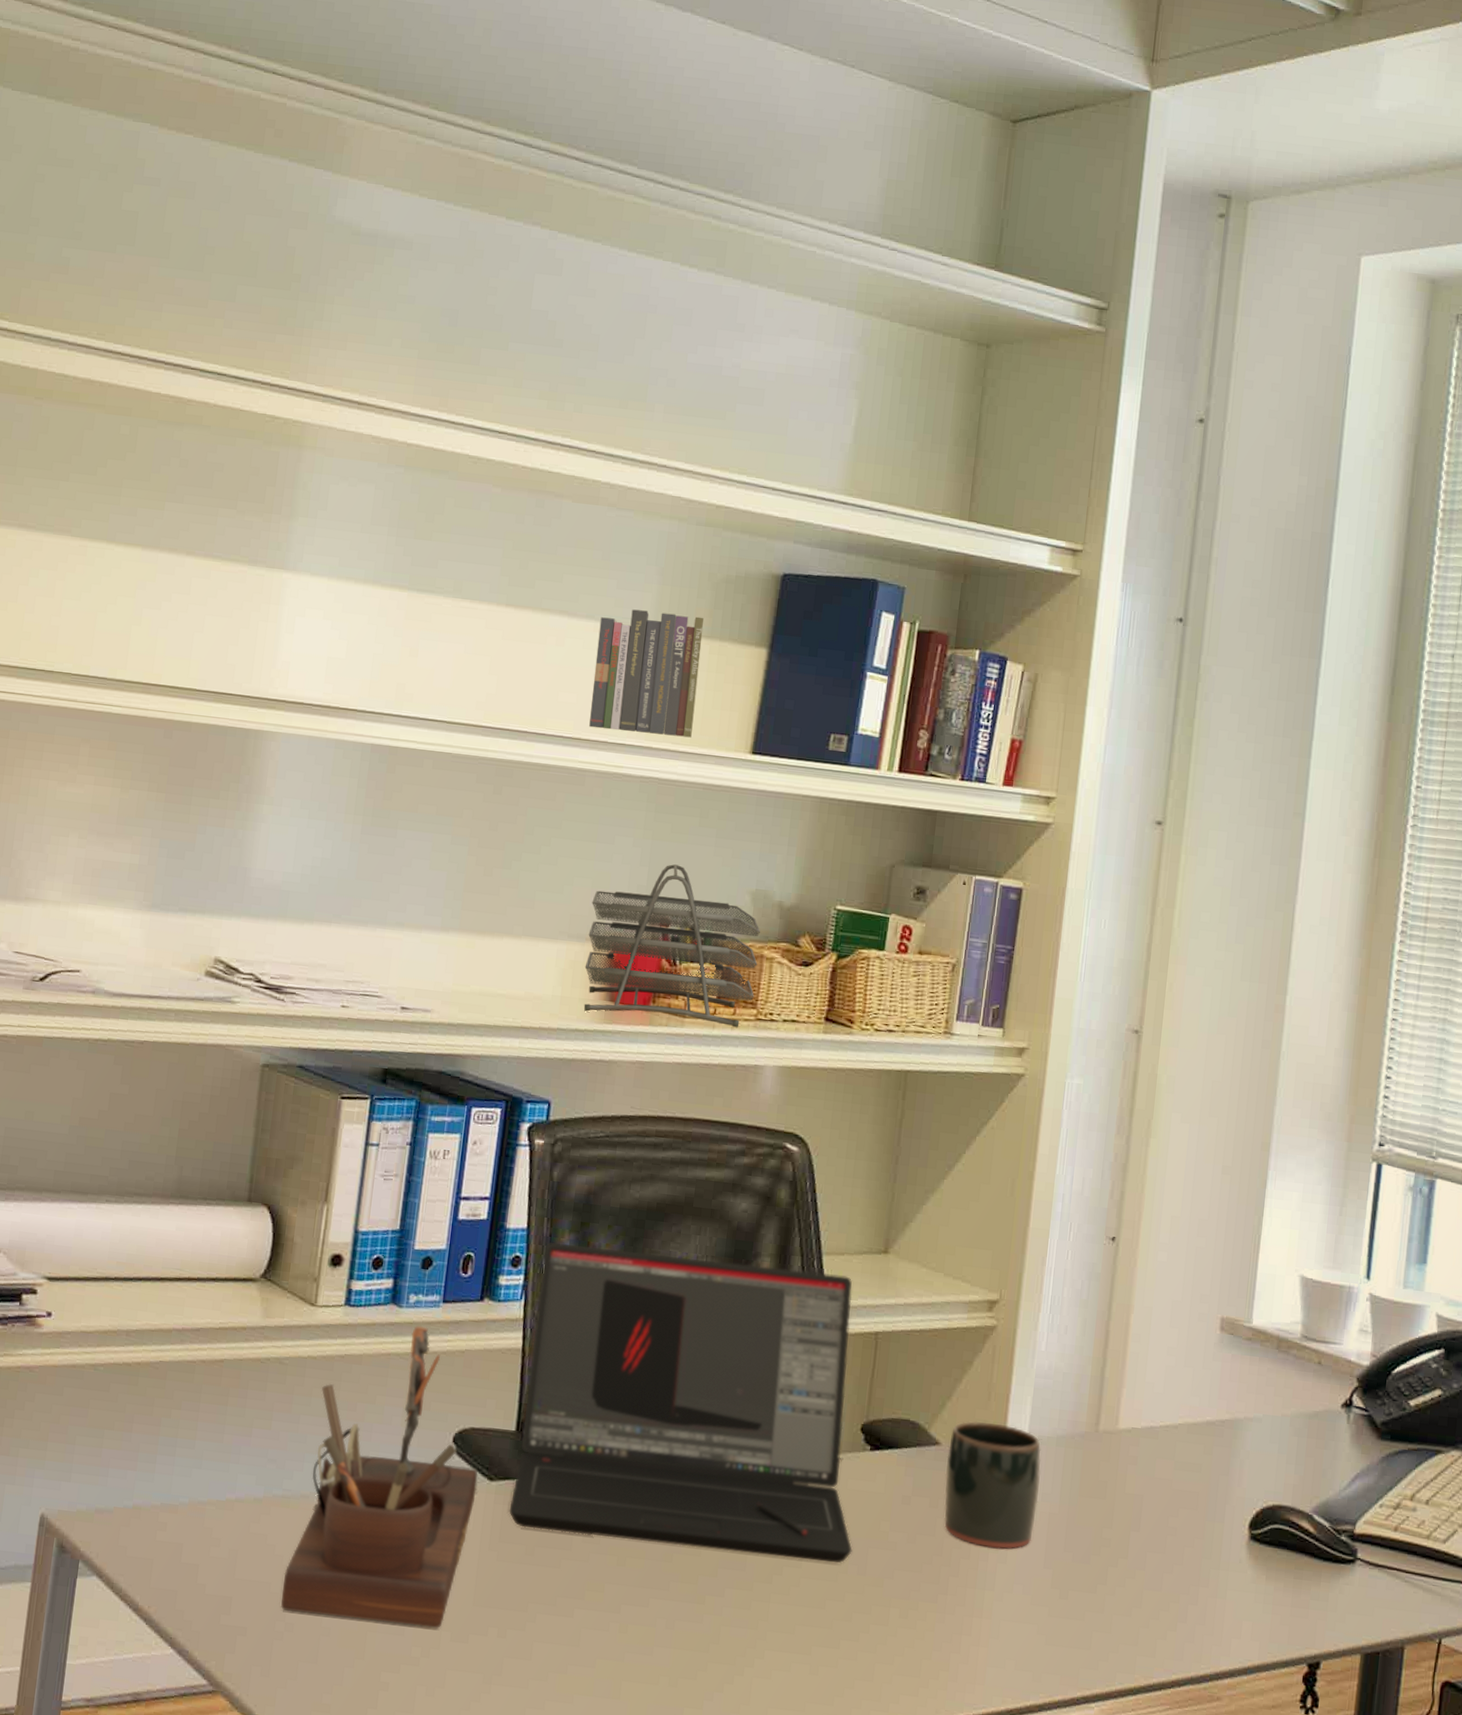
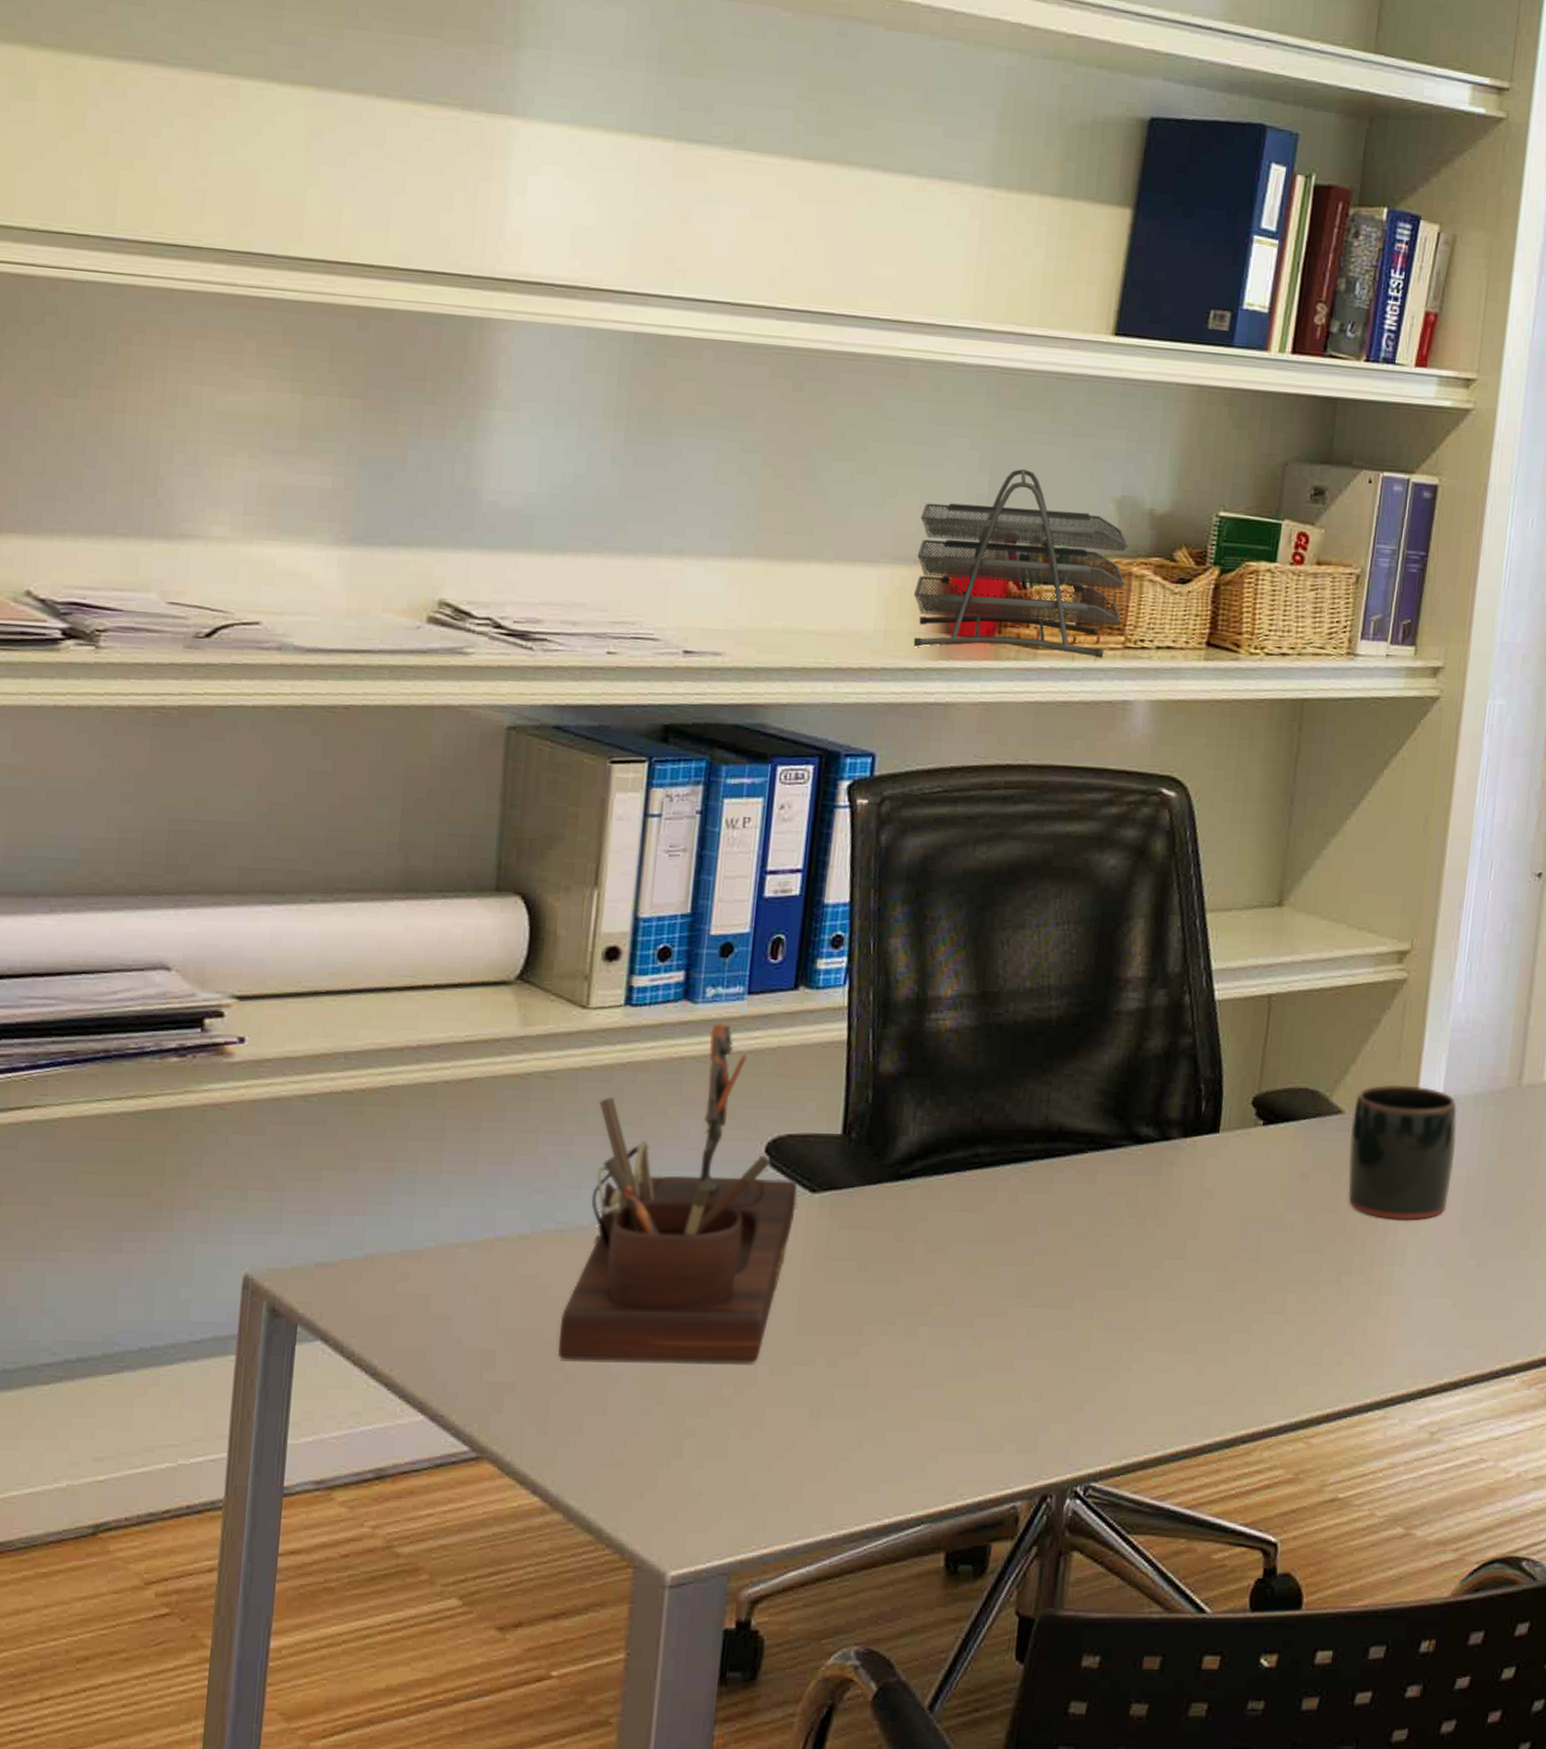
laptop: present [509,1243,853,1563] -> none [836,918,1244,1251]
books: present [589,609,704,738] -> none [912,162,1053,318]

